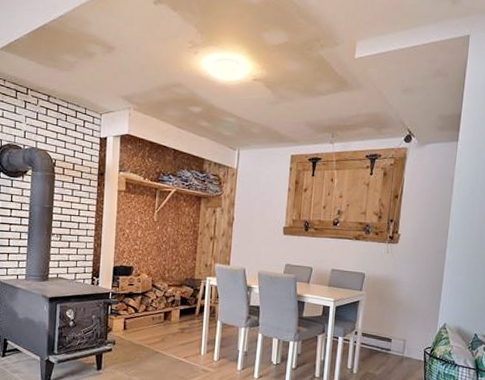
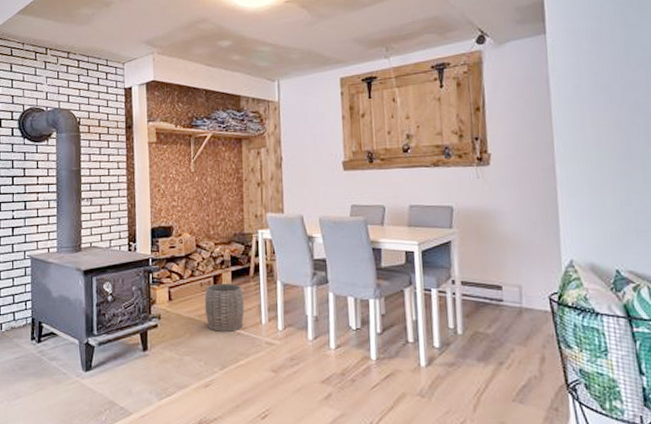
woven basket: none [154,319,189,359] -> present [204,284,245,332]

